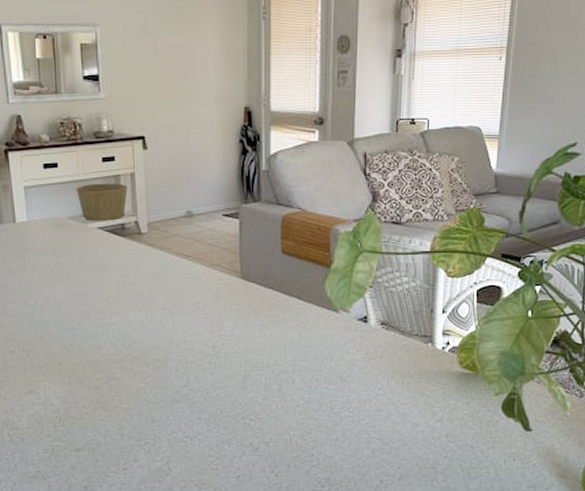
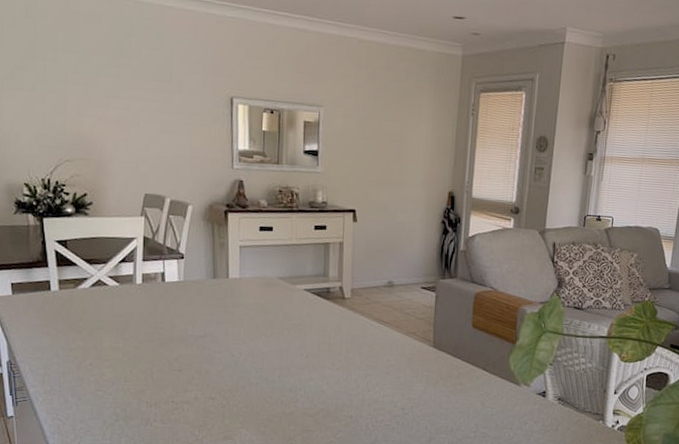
basket: present [76,183,128,221] -> none [288,249,336,284]

